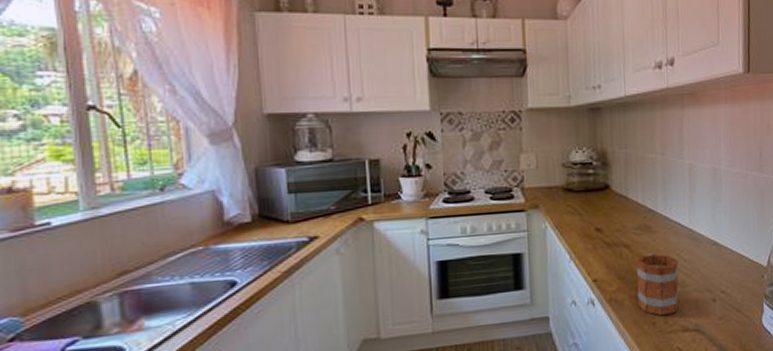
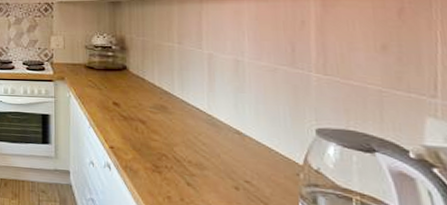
mug: present [636,253,679,316] -> none [151,132,196,193]

